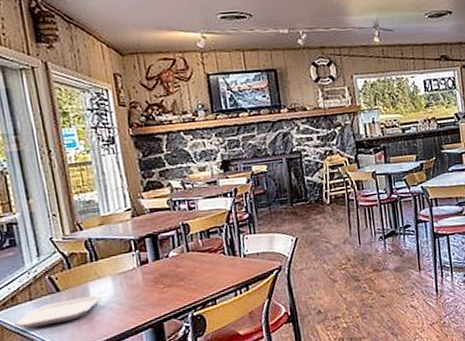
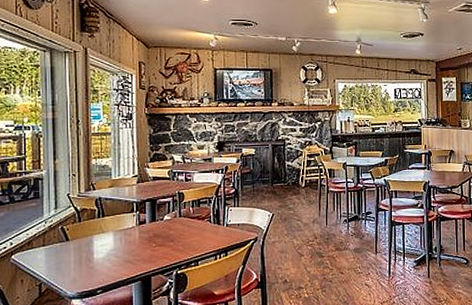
plate: present [14,295,101,328] -> none [27,247,102,270]

